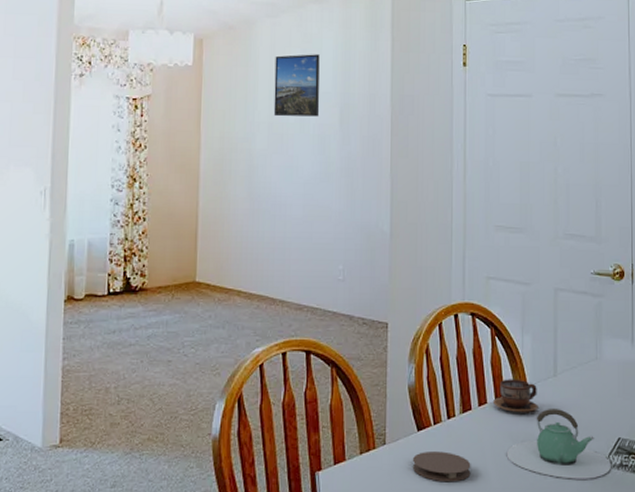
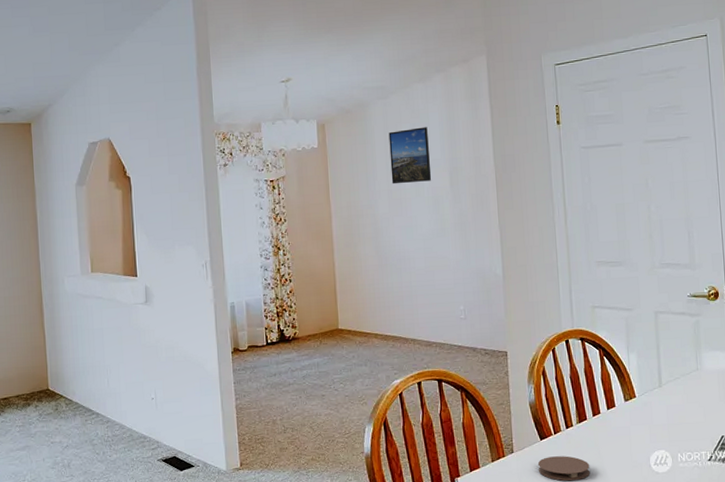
cup: present [493,379,540,413] -> none [606,391,648,420]
teapot: present [506,409,611,479] -> none [620,414,716,473]

